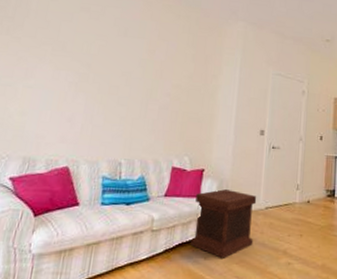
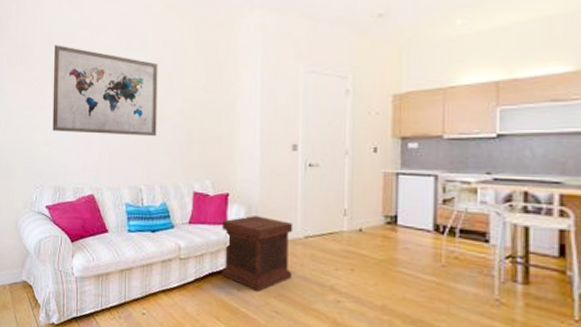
wall art: none [32,21,152,114] -> present [52,45,158,136]

